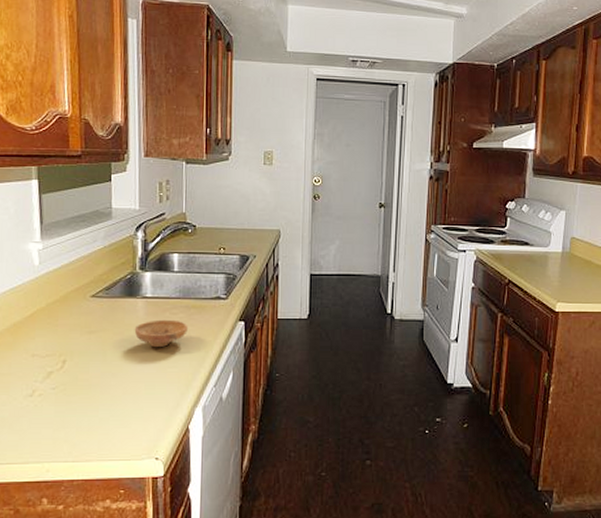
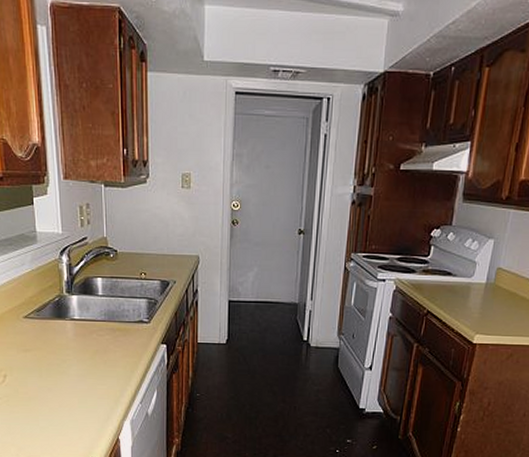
bowl: present [134,319,188,348] -> none [65,340,114,367]

